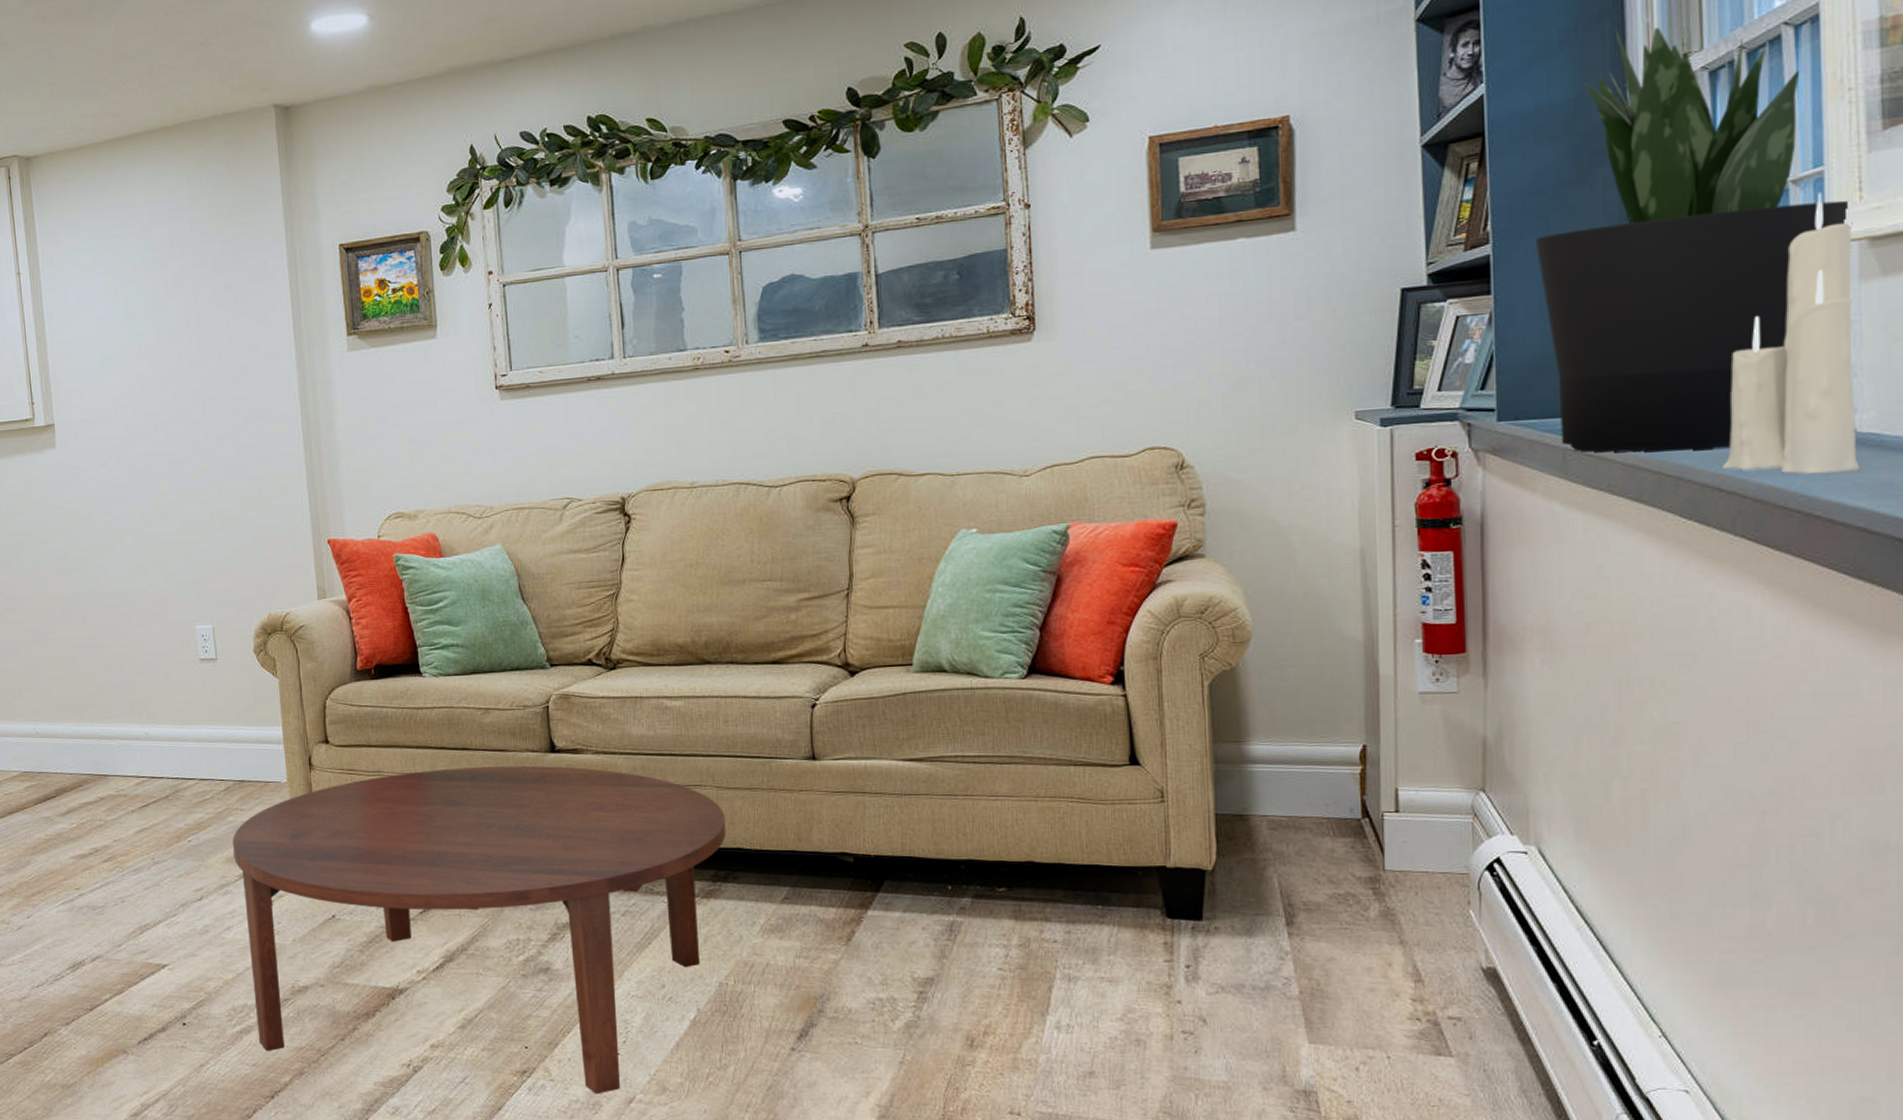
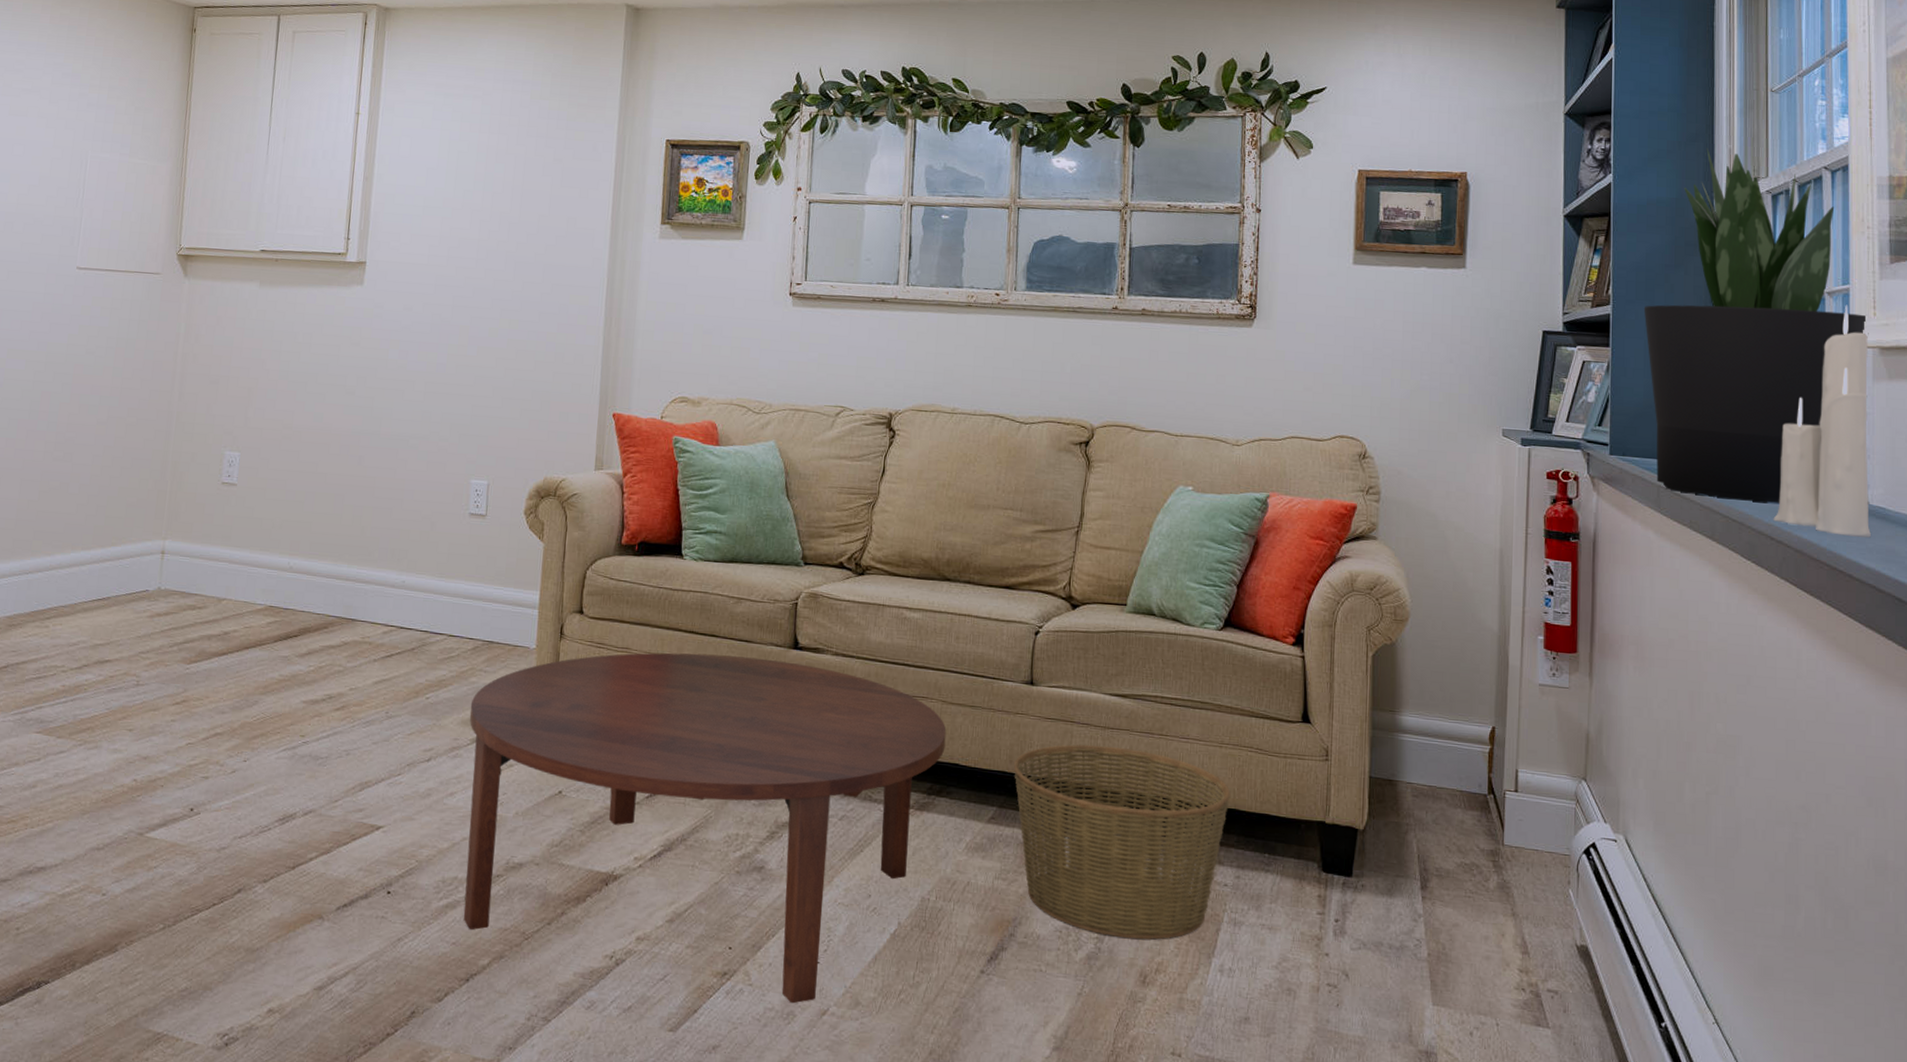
basket: none [802,813,1052,1004] -> present [1013,744,1230,940]

